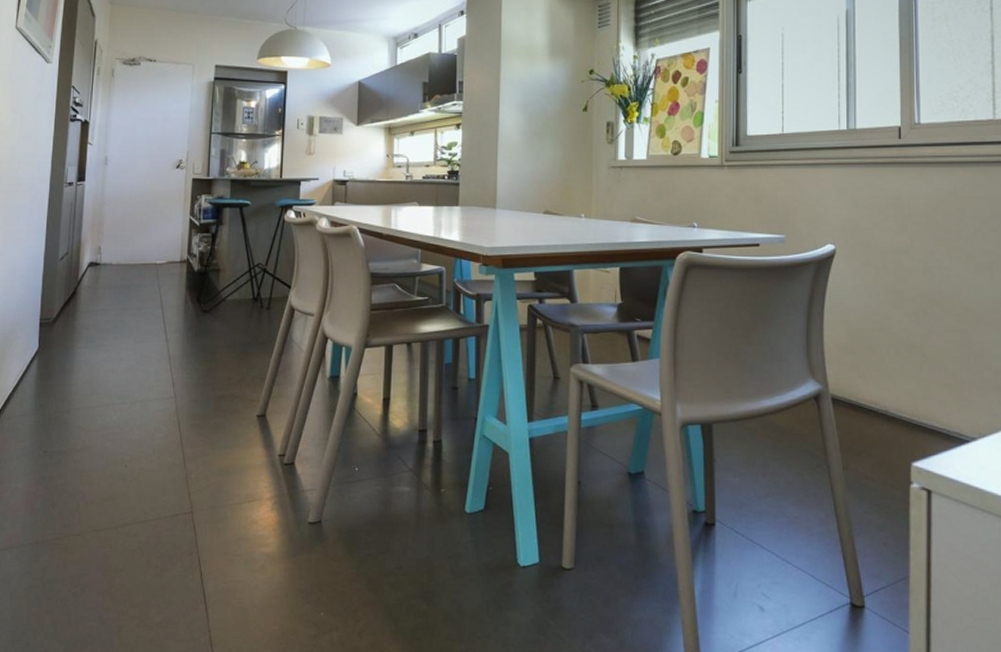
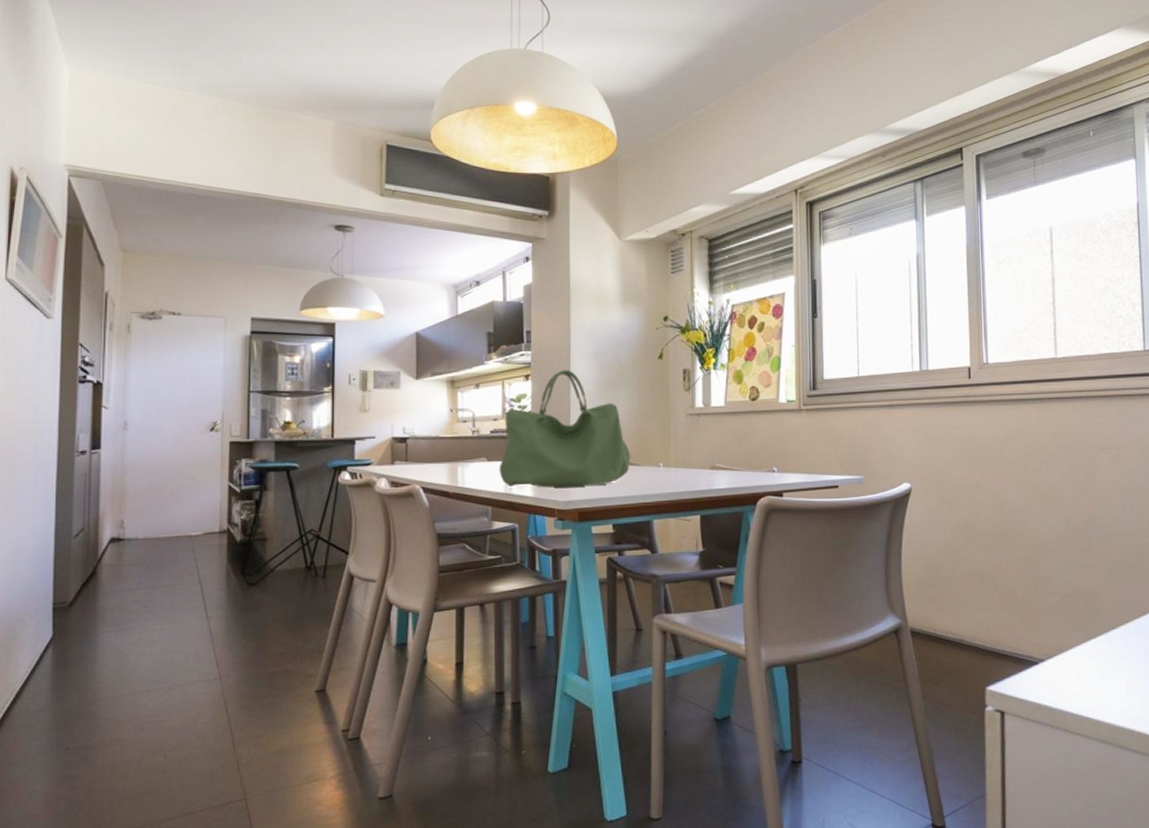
handbag: none [429,120,554,234] -> present [498,370,631,488]

